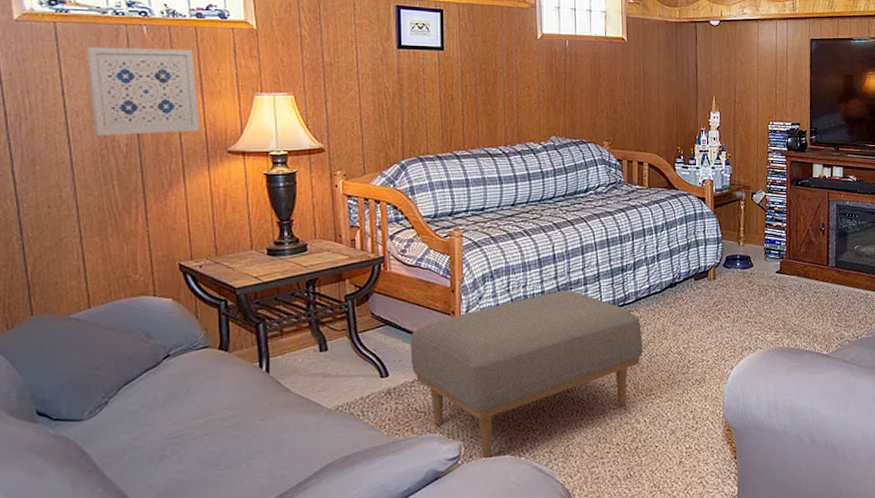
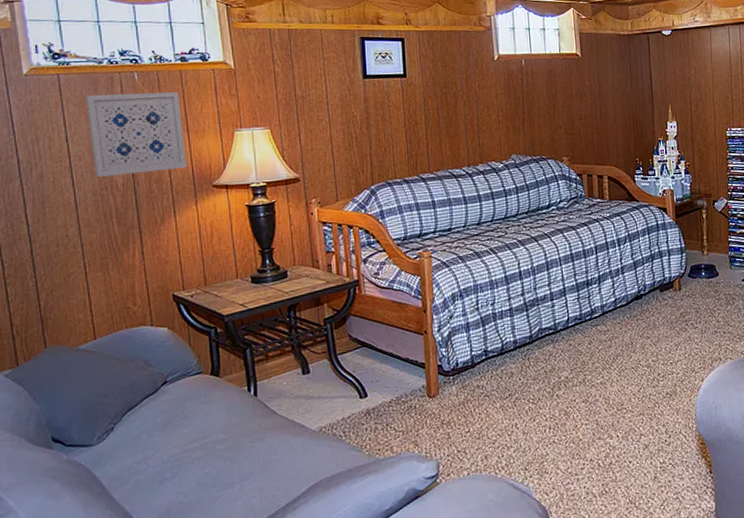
ottoman: present [410,290,643,459] -> none [386,306,612,477]

